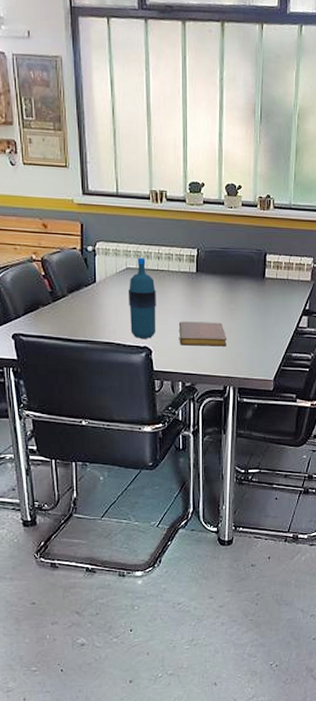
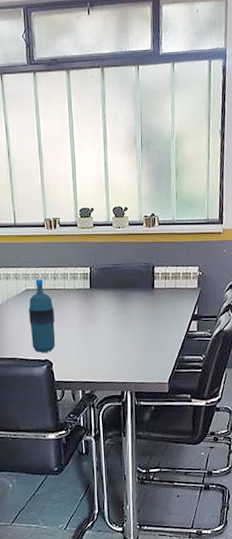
notebook: present [178,321,226,347] -> none [76,332,122,356]

